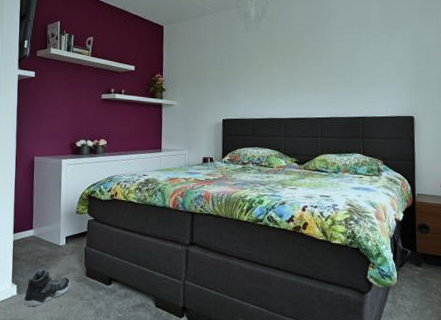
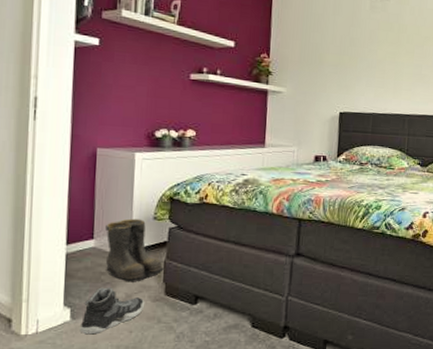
boots: none [41,212,86,265] -> present [105,218,165,282]

